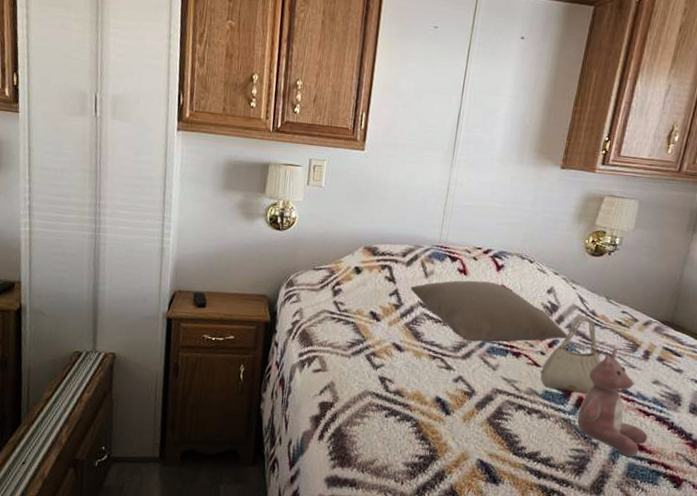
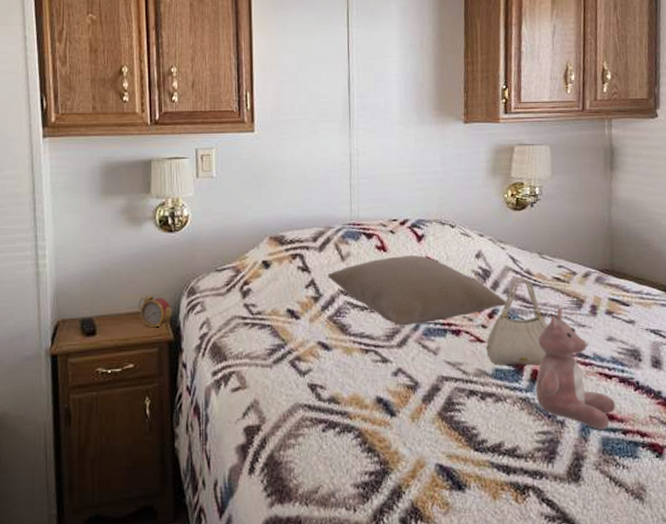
alarm clock: none [243,281,272,310] -> present [138,295,172,328]

